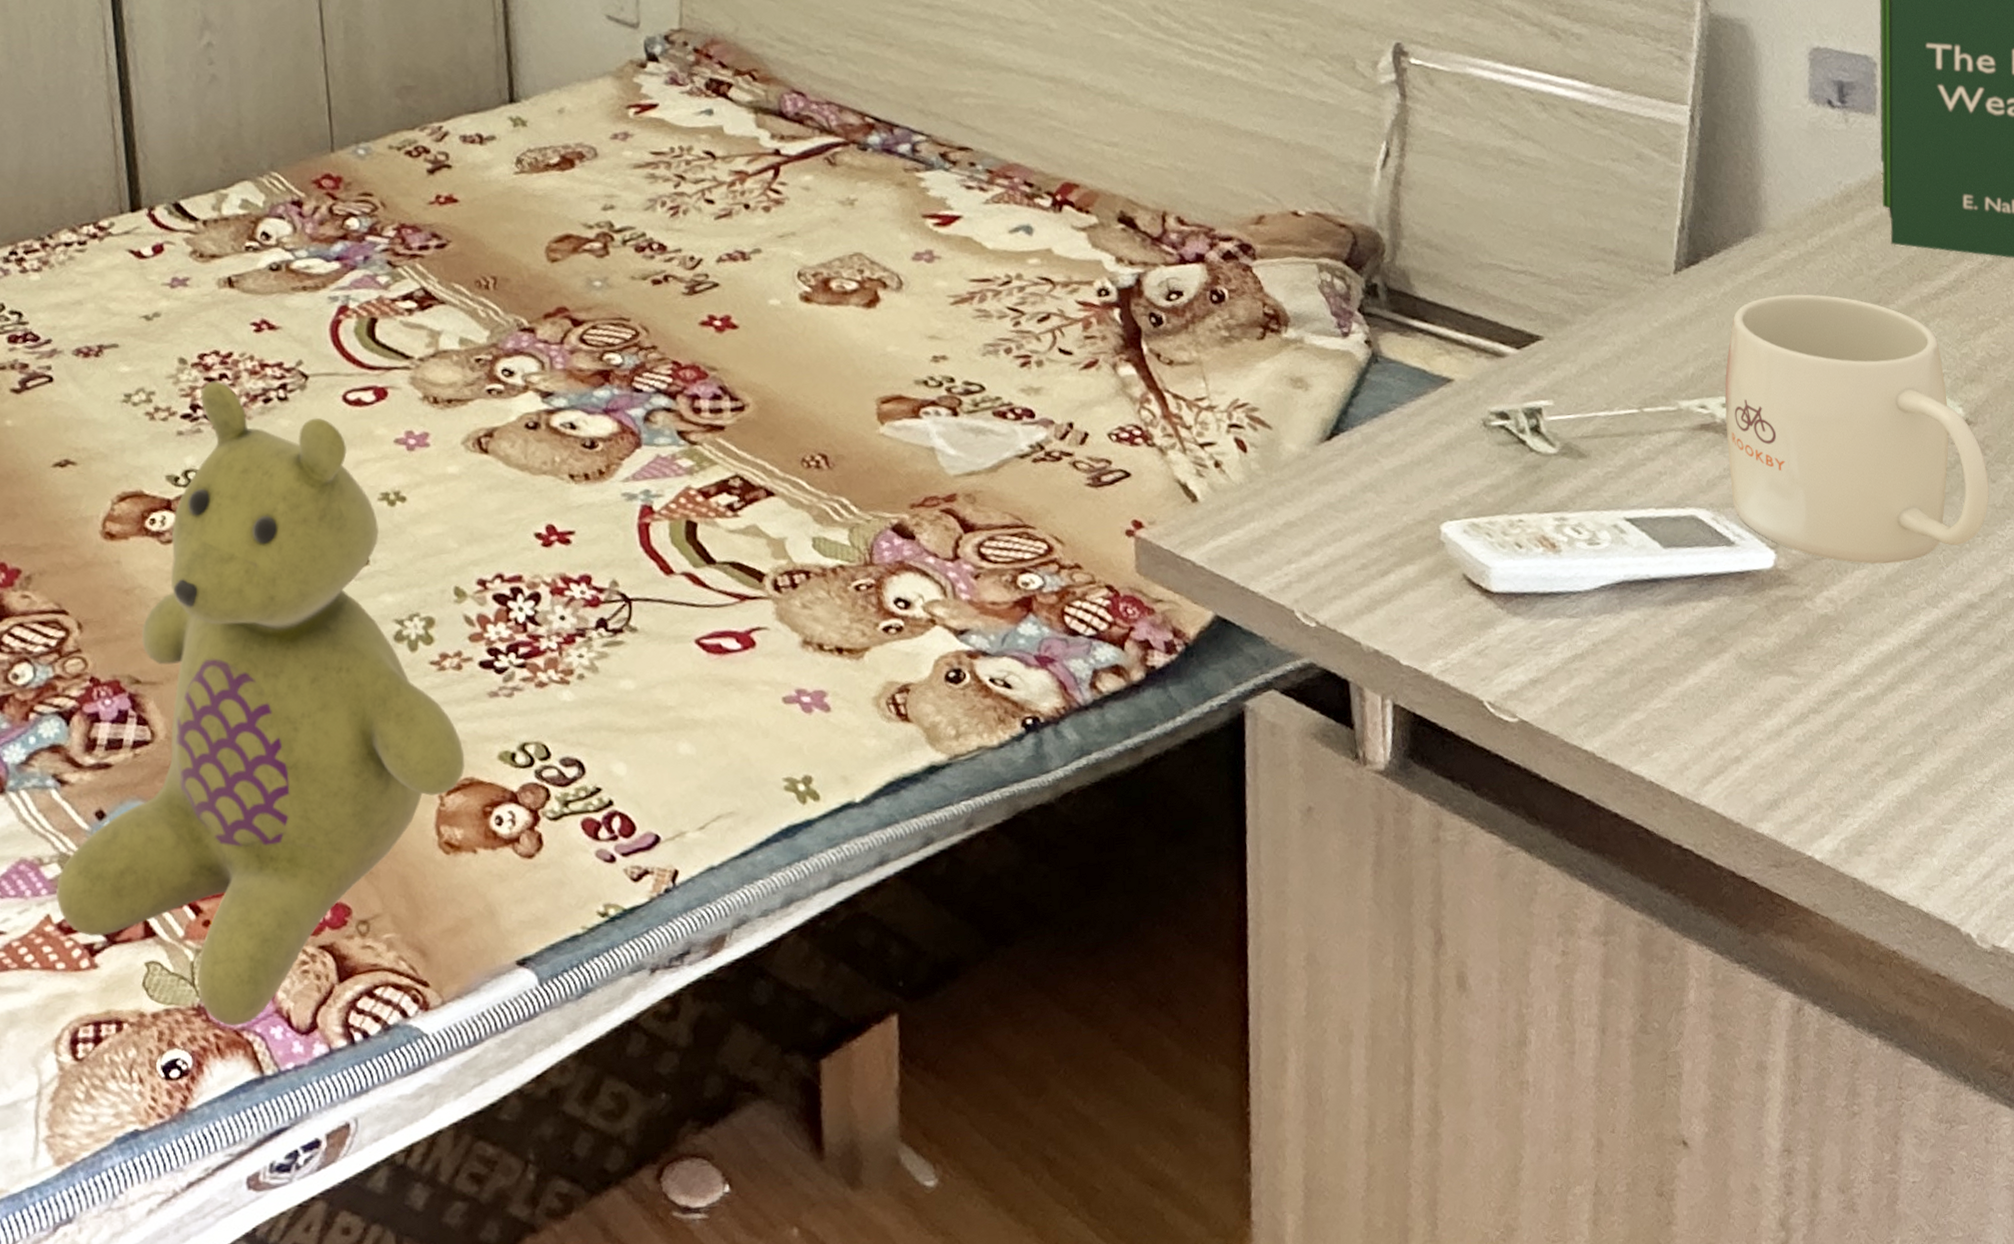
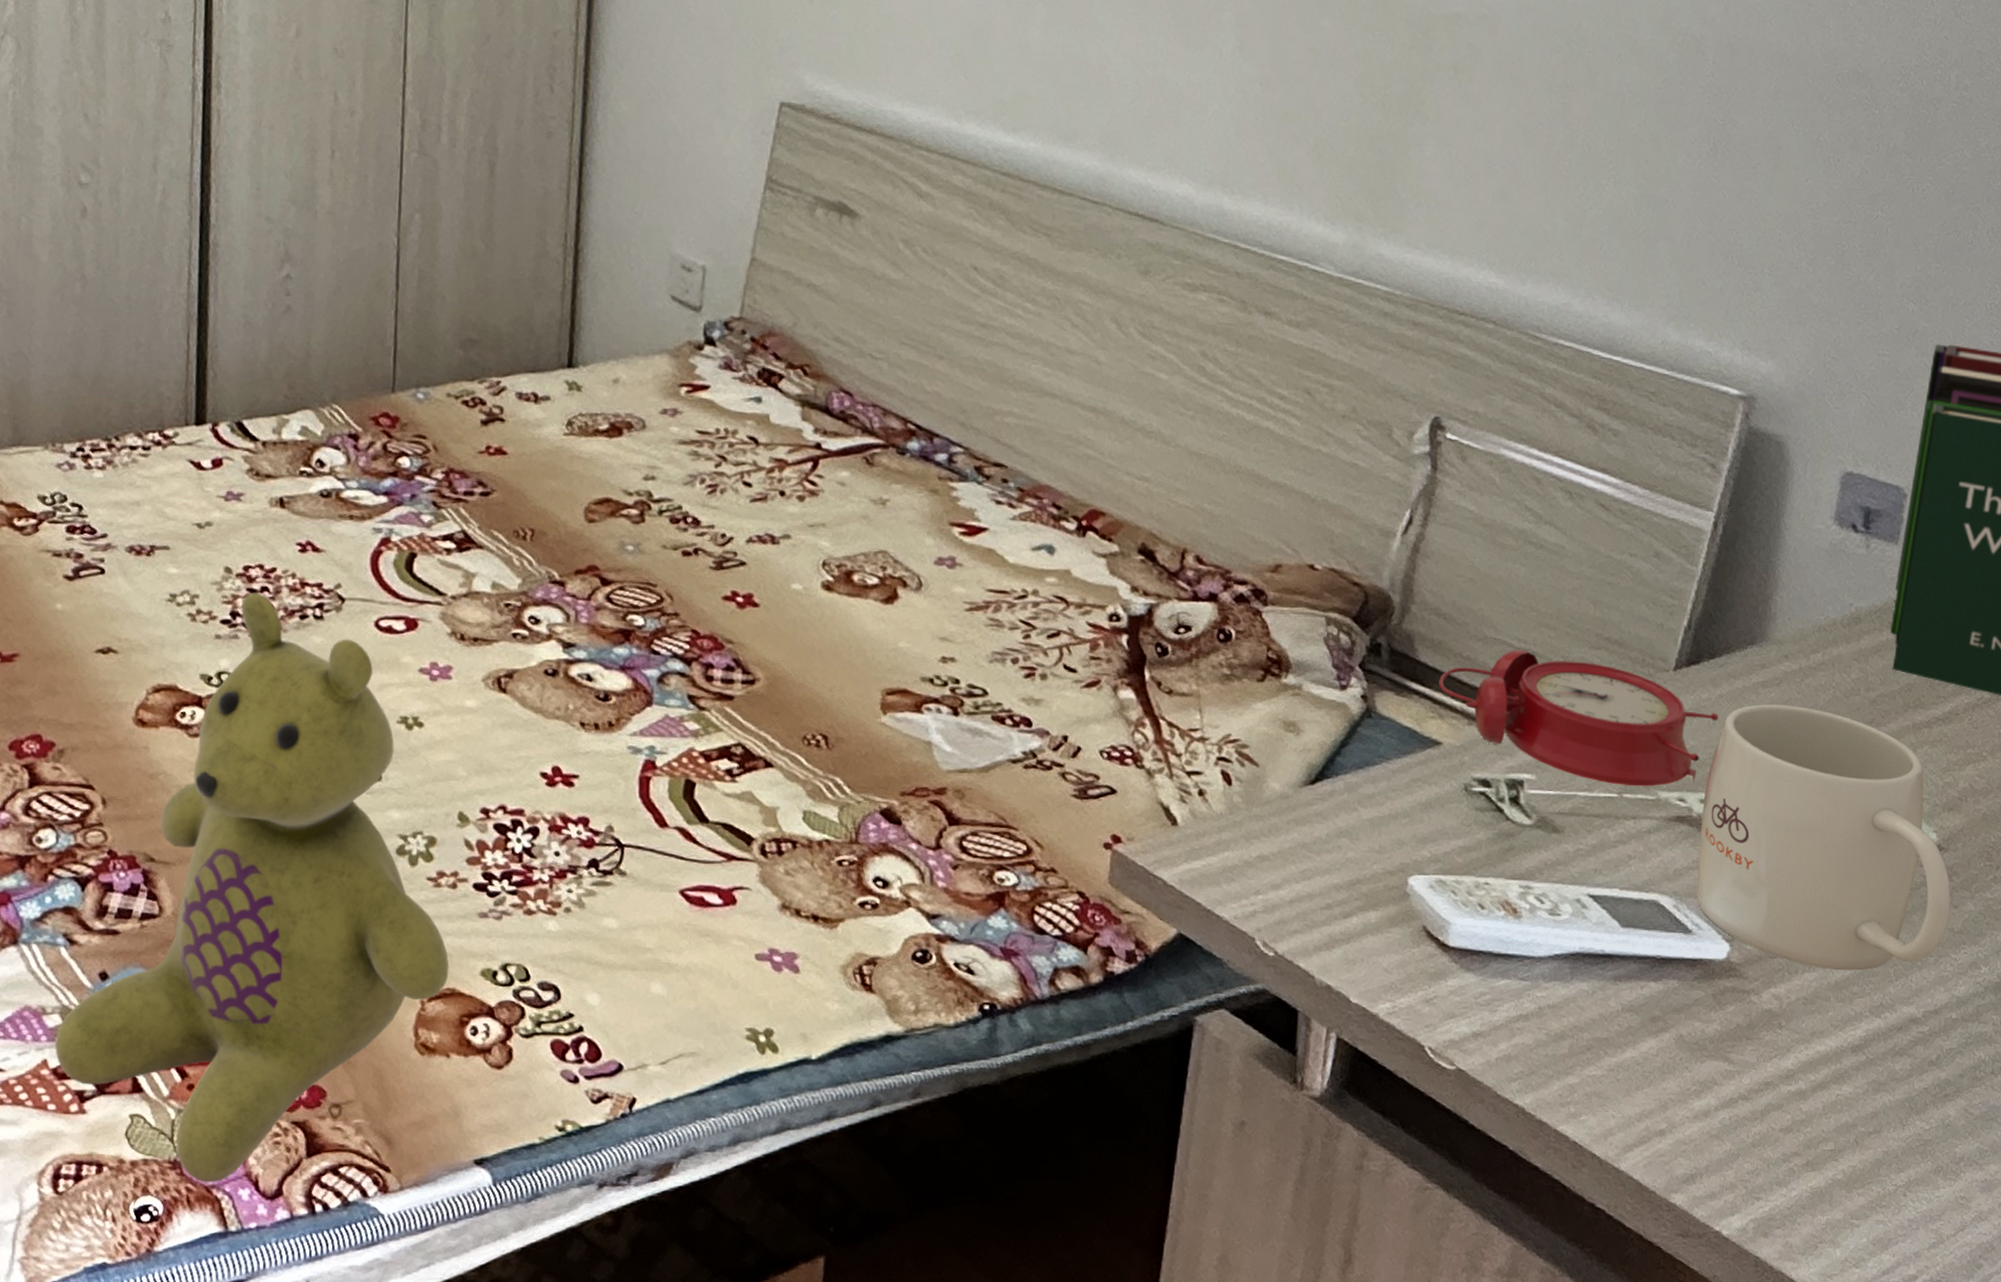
alarm clock: none [1440,271,1727,400] -> present [1439,649,1719,787]

